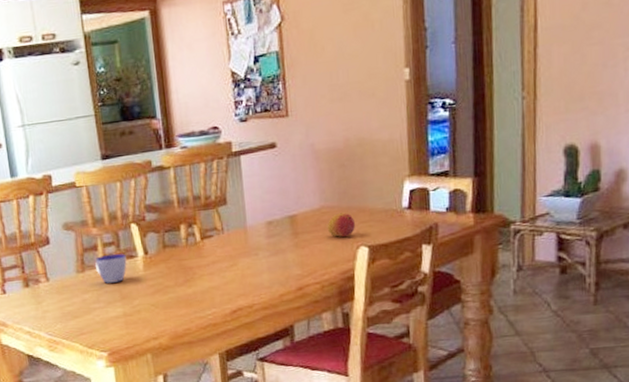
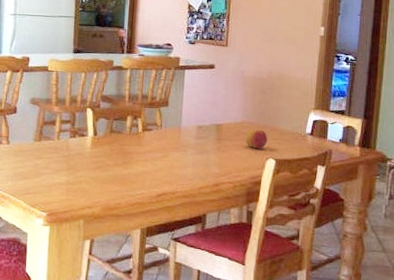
cup: present [95,253,127,283] -> none [51,130,78,155]

